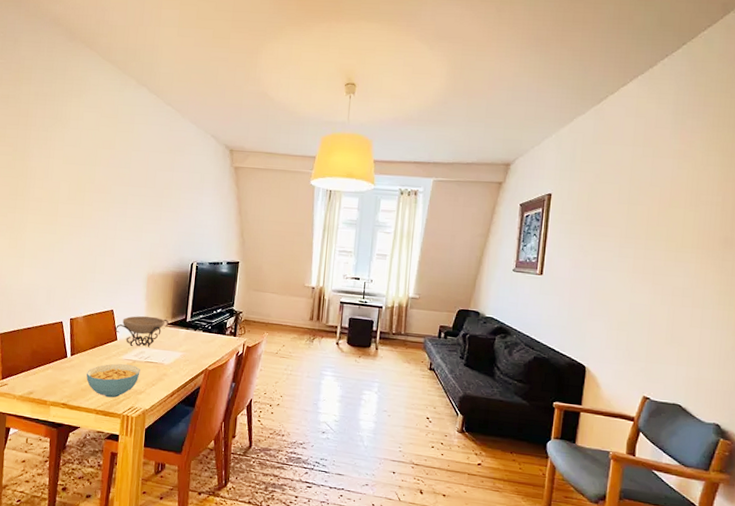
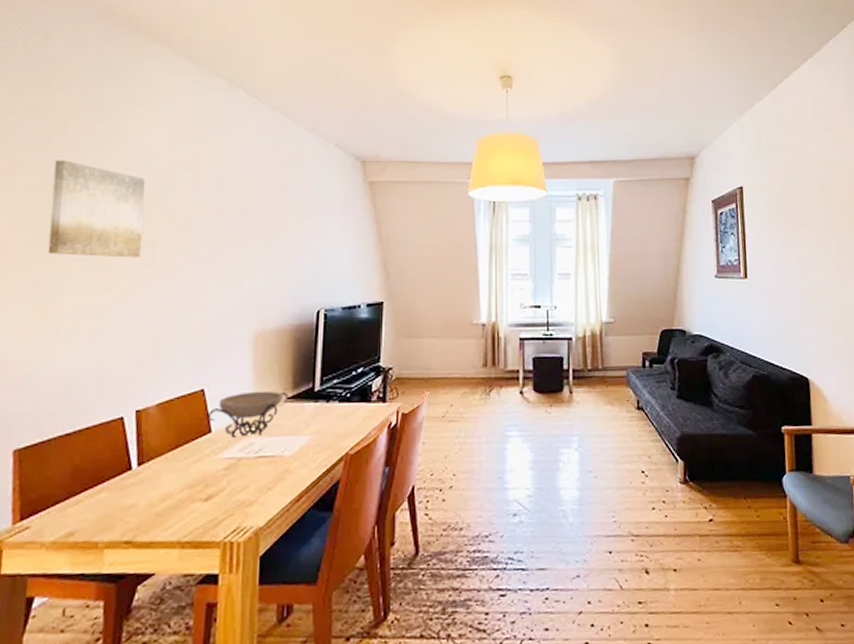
wall art: none [17,136,79,212] -> present [47,160,146,258]
cereal bowl: present [86,363,141,398] -> none [162,465,249,520]

